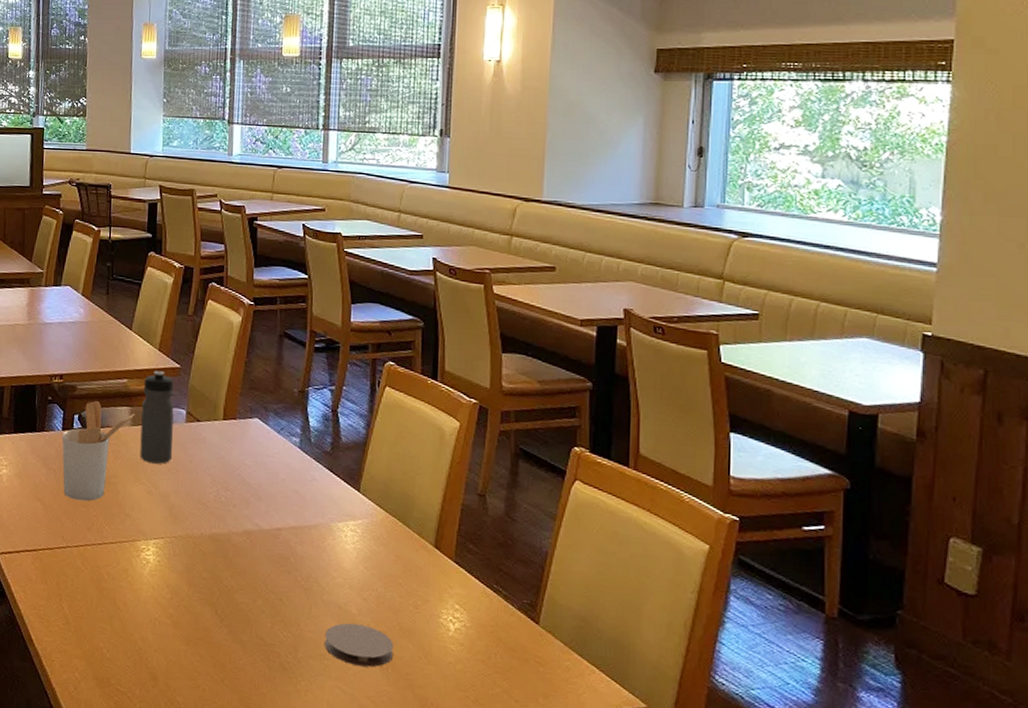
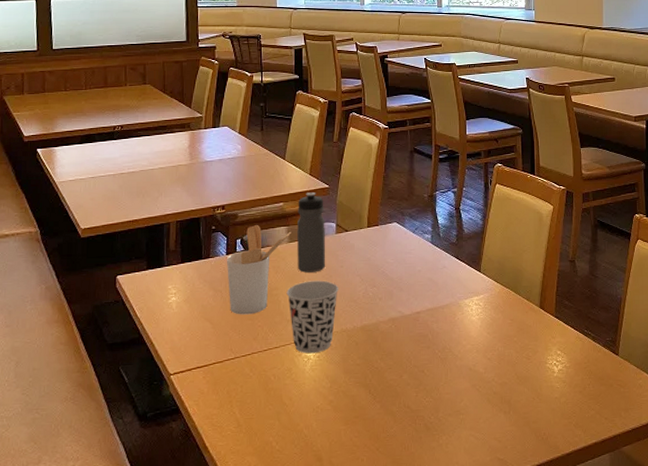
cup: none [126,472,186,557] -> present [286,280,338,354]
coaster: present [325,623,393,668] -> none [460,380,513,415]

